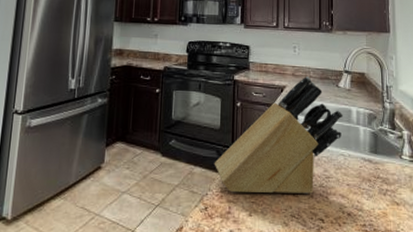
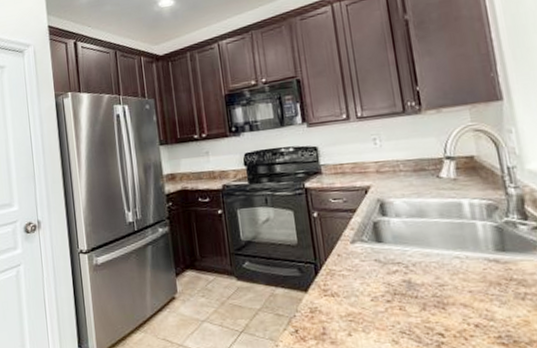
knife block: present [214,76,344,194] -> none [297,171,453,312]

